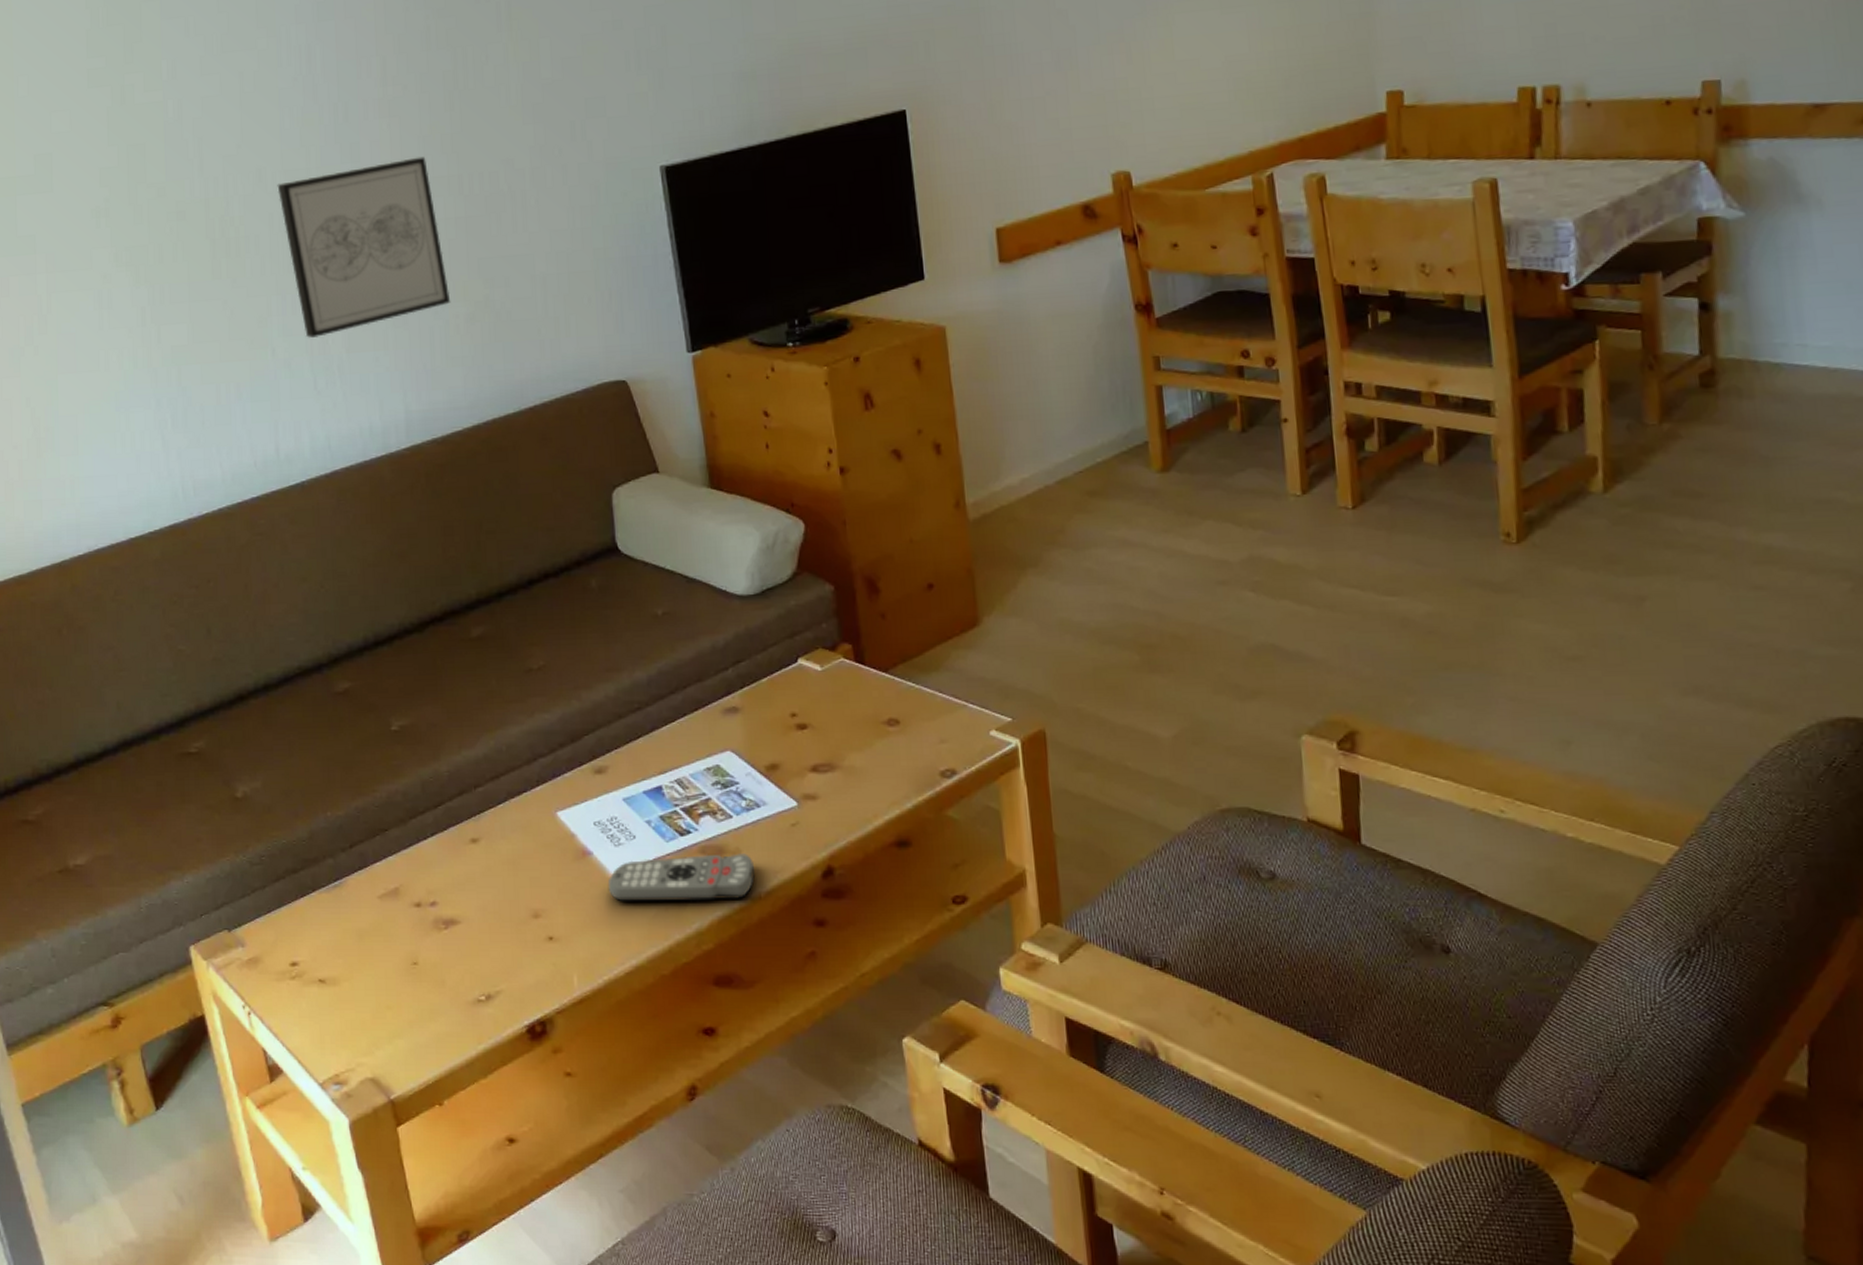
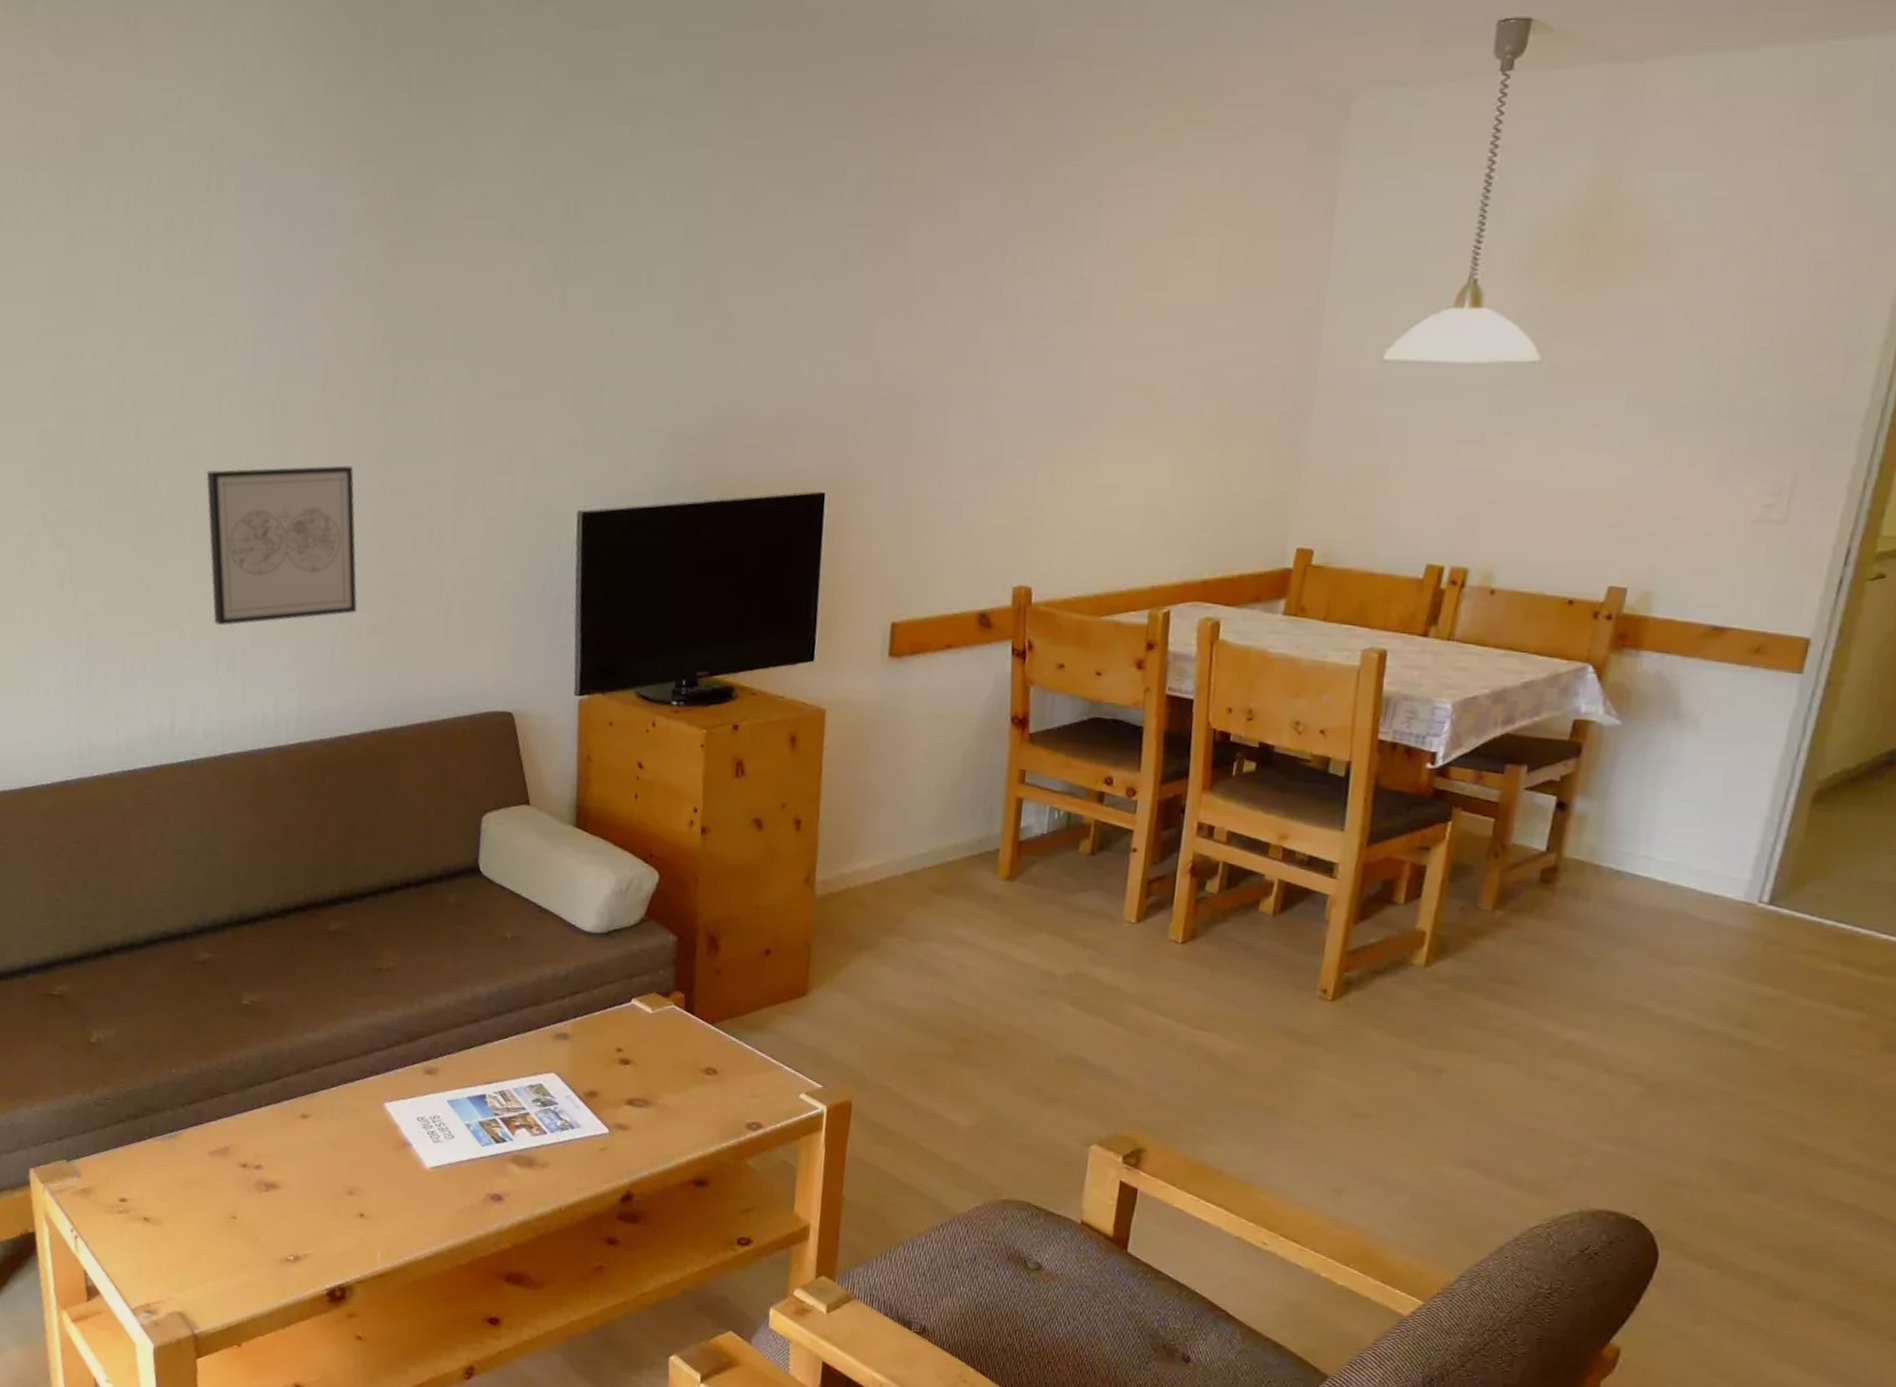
remote control: present [607,853,755,902] -> none [421,1157,560,1208]

